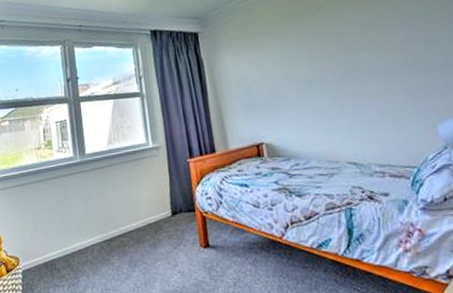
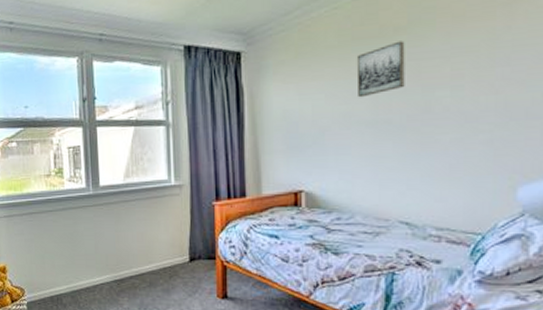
wall art: none [291,16,333,63] -> present [356,41,405,98]

